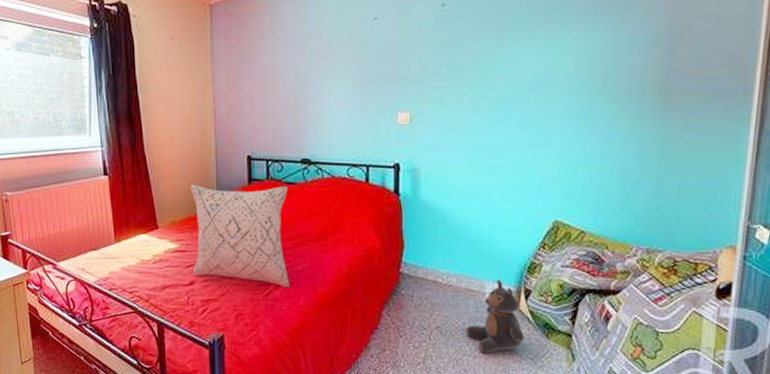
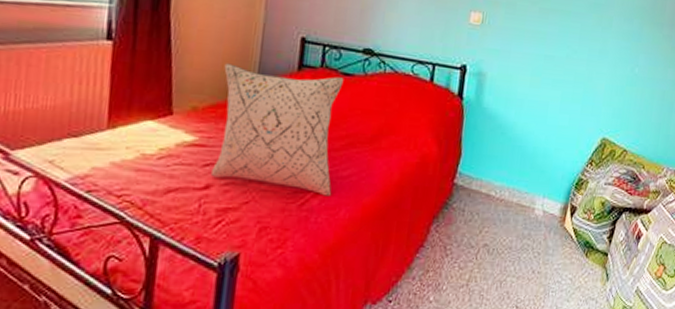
teddy bear: present [465,279,524,354] -> none [511,195,567,274]

